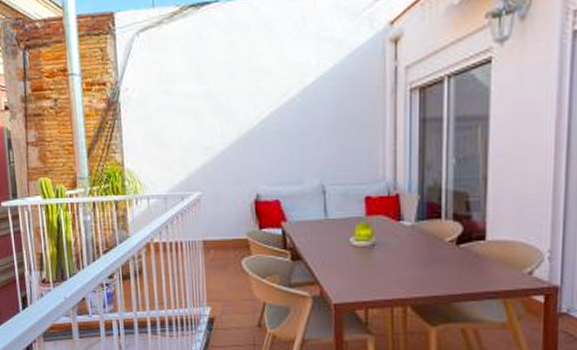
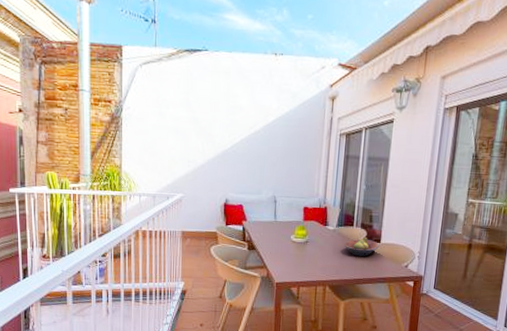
fruit bowl: none [429,232,484,261] -> present [344,236,379,256]

